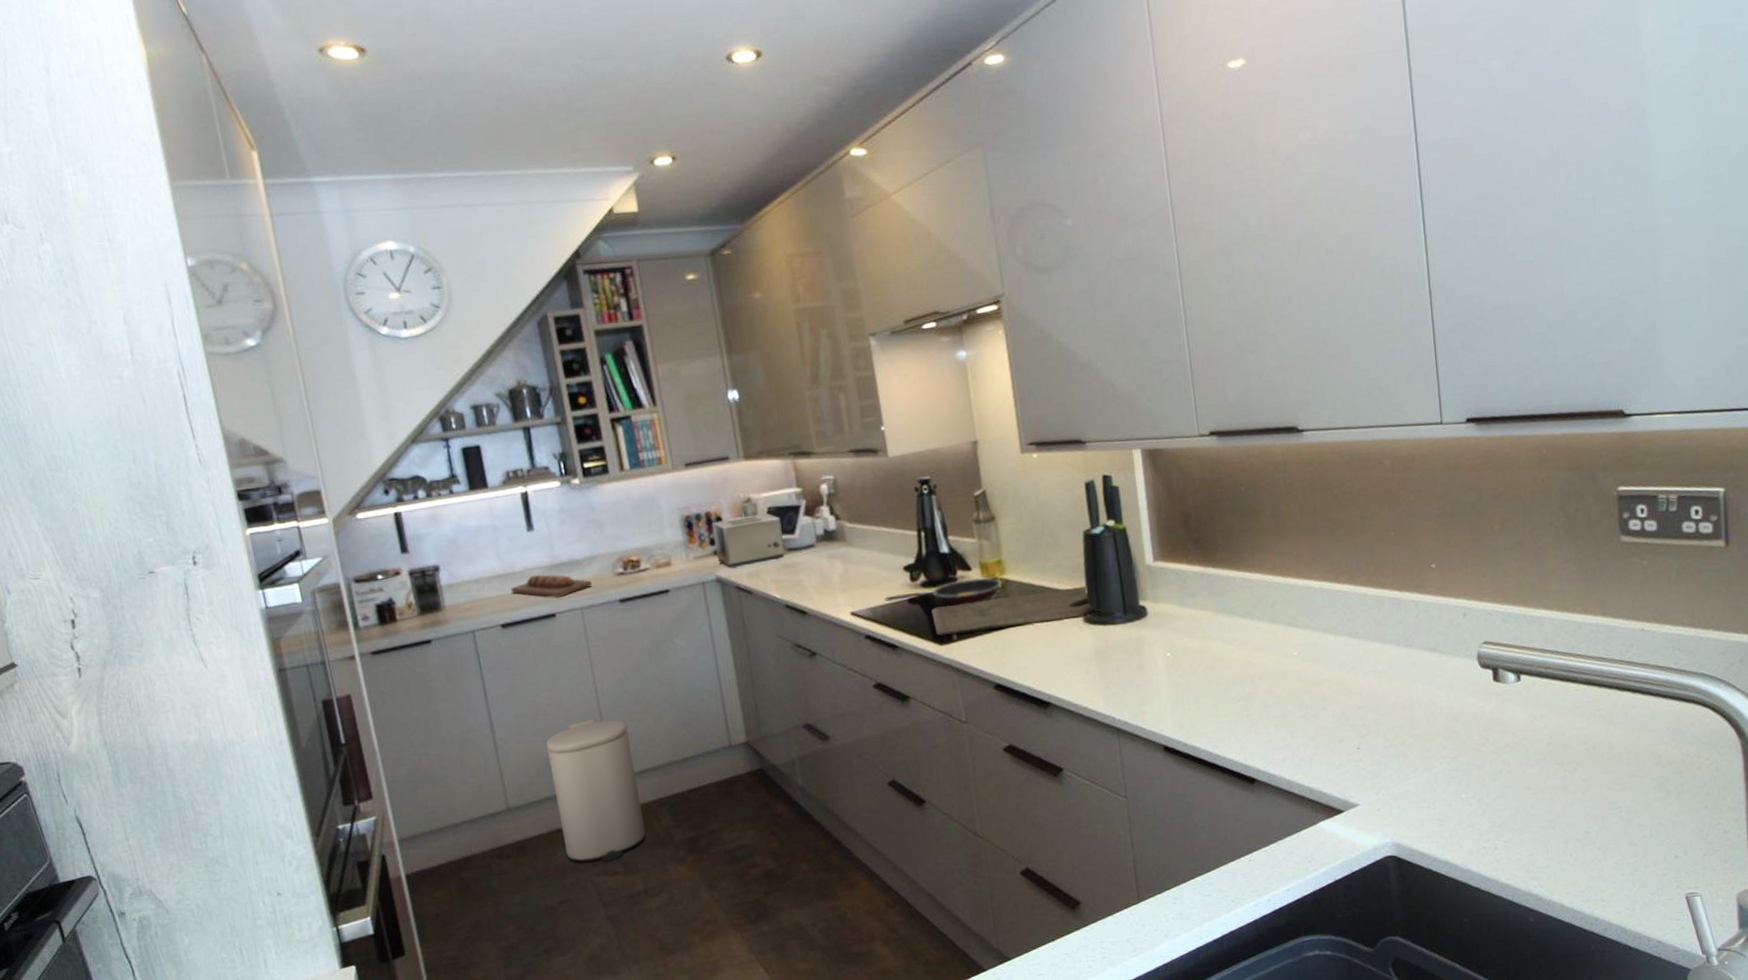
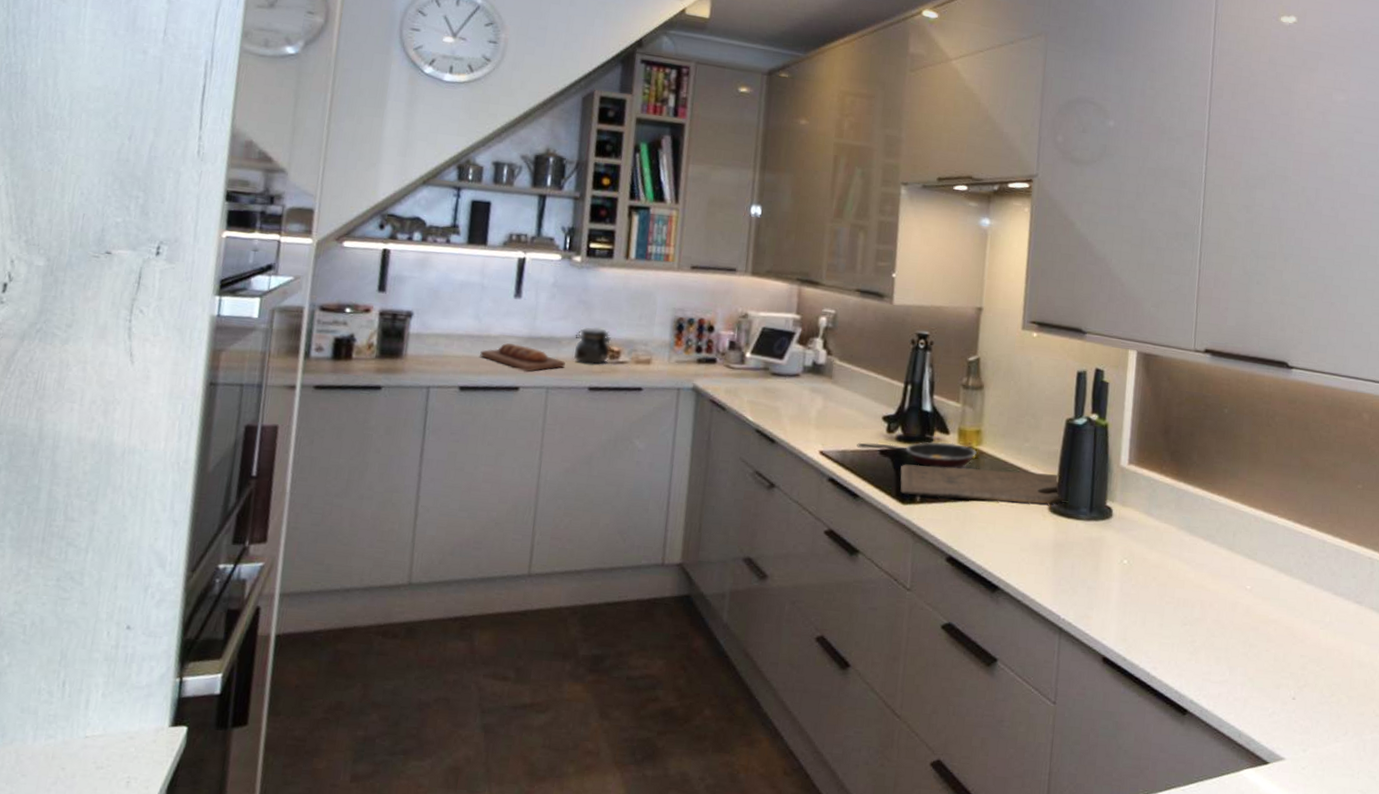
pedal bin: present [546,718,646,864] -> none [457,505,561,665]
jar: none [593,542,630,579] -> present [574,326,611,364]
toaster: present [712,512,785,569] -> none [699,329,773,382]

